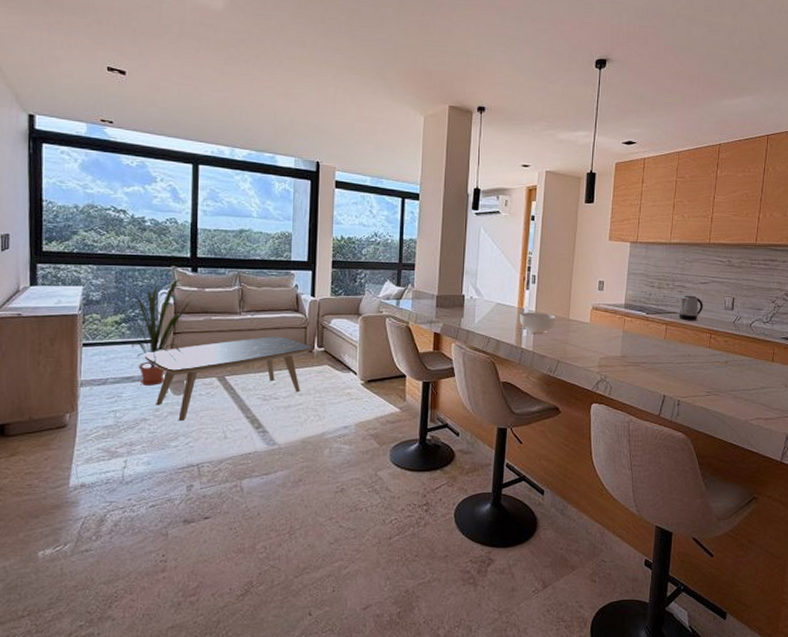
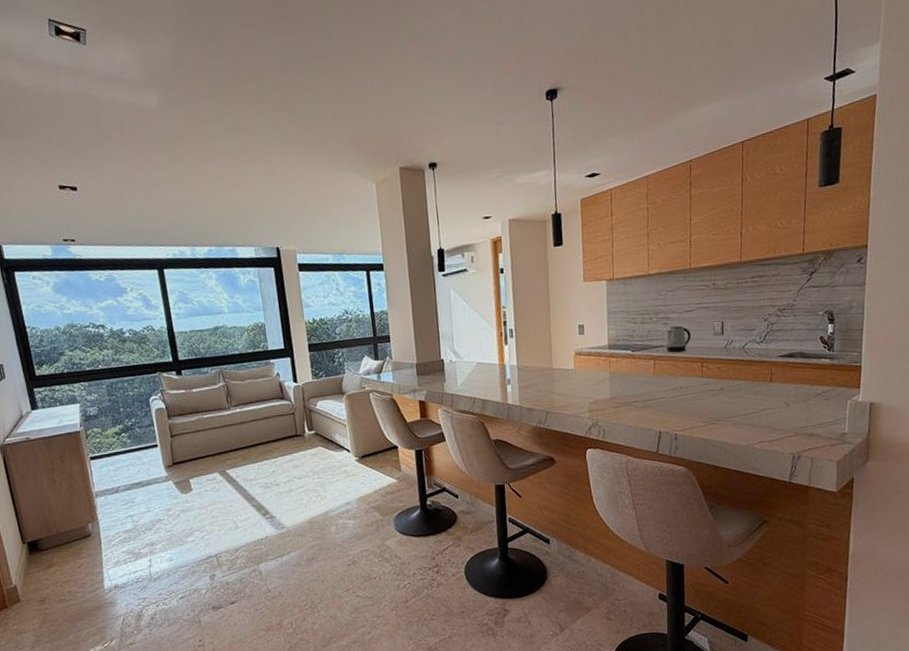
house plant: present [127,279,191,386] -> none [121,384,181,489]
coffee table: present [144,337,312,422] -> none [148,425,303,518]
bowl: present [520,312,556,335] -> none [502,366,539,389]

